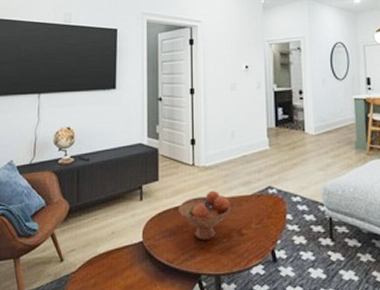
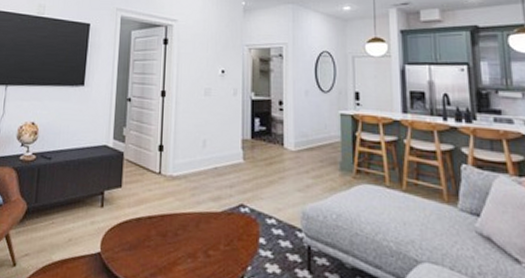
fruit bowl: present [179,190,232,241] -> none [141,203,199,259]

